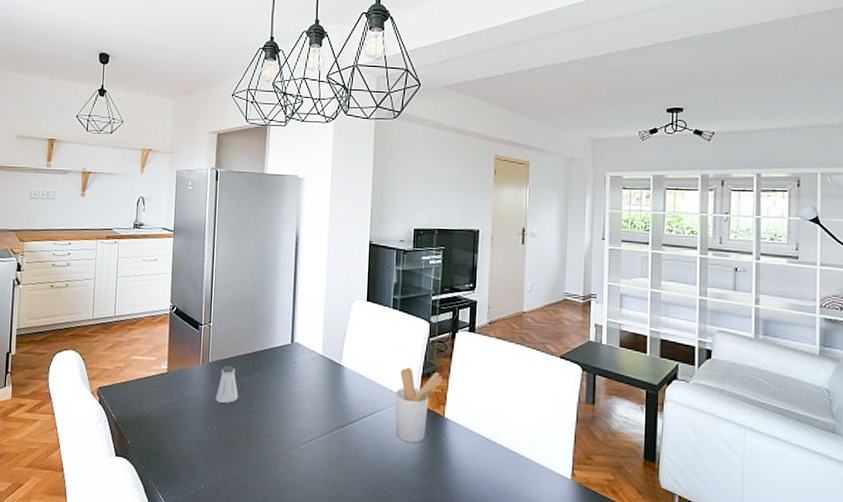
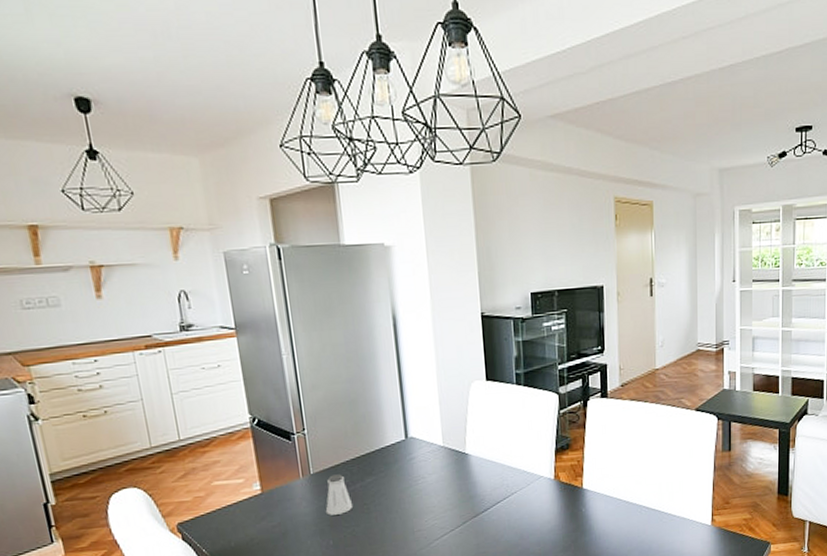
utensil holder: present [395,367,443,444] -> none [529,444,578,520]

